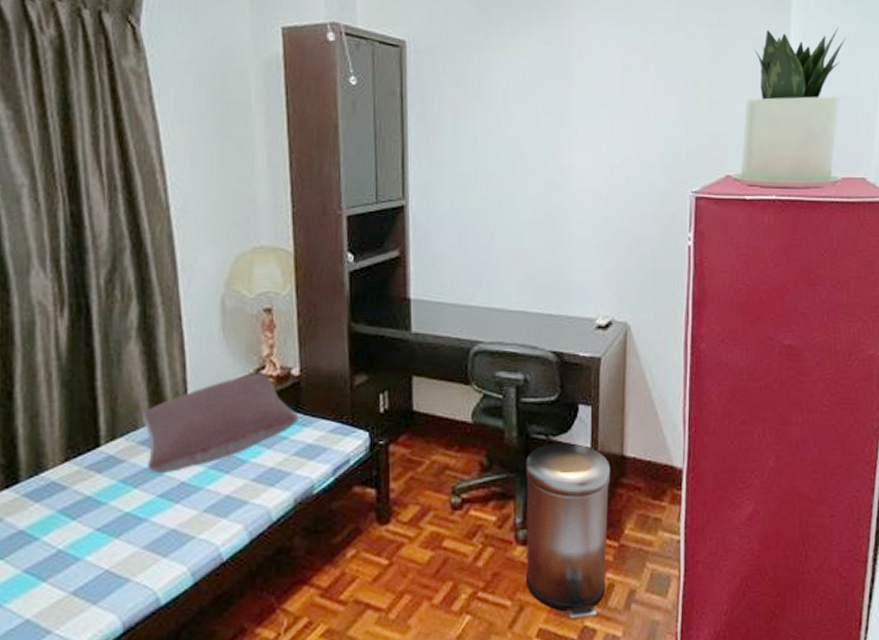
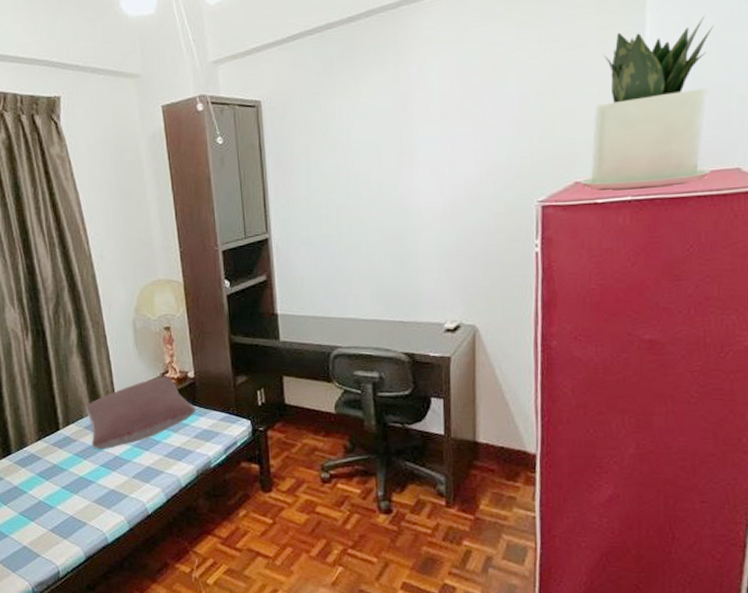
pedal bin: present [526,443,611,619] -> none [384,430,464,577]

